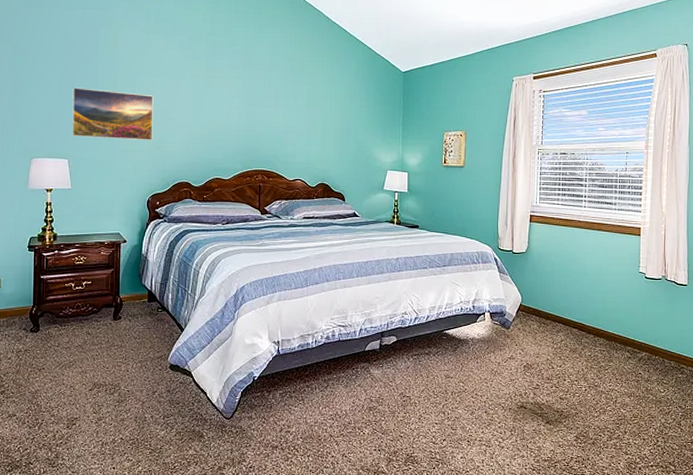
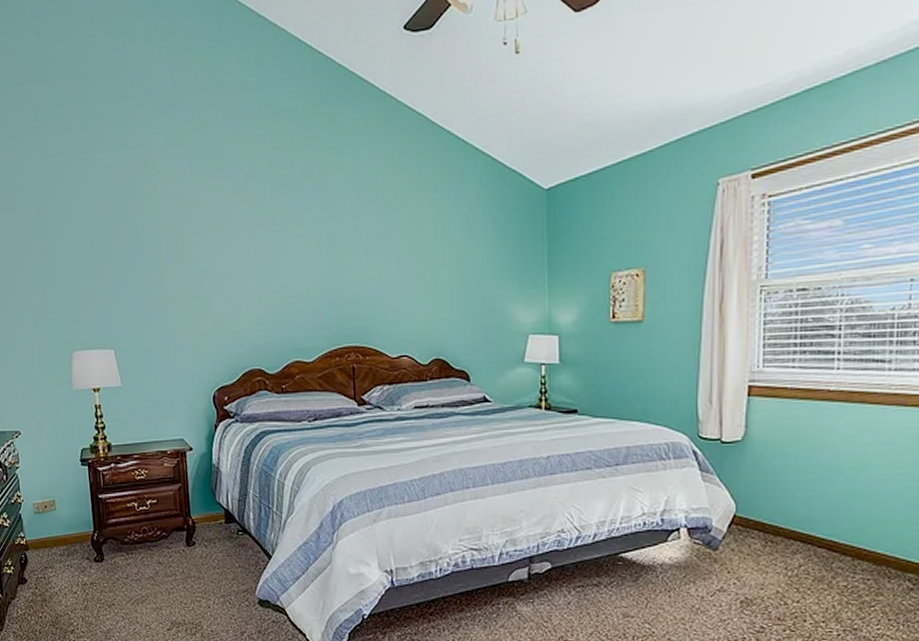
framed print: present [72,87,154,140] -> none [110,256,213,321]

